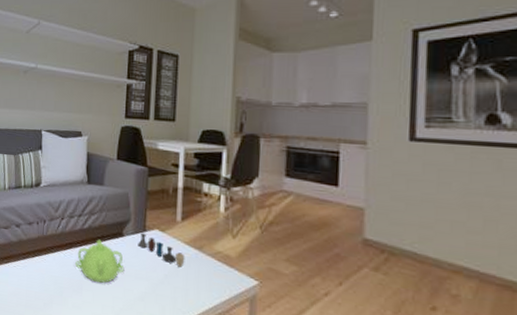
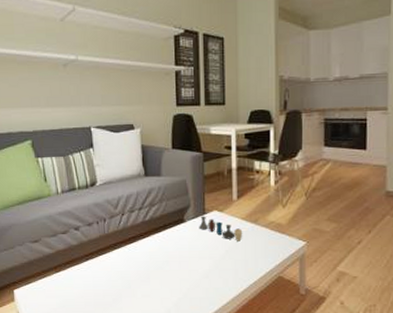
teapot: present [75,239,125,284] -> none [140,229,188,270]

